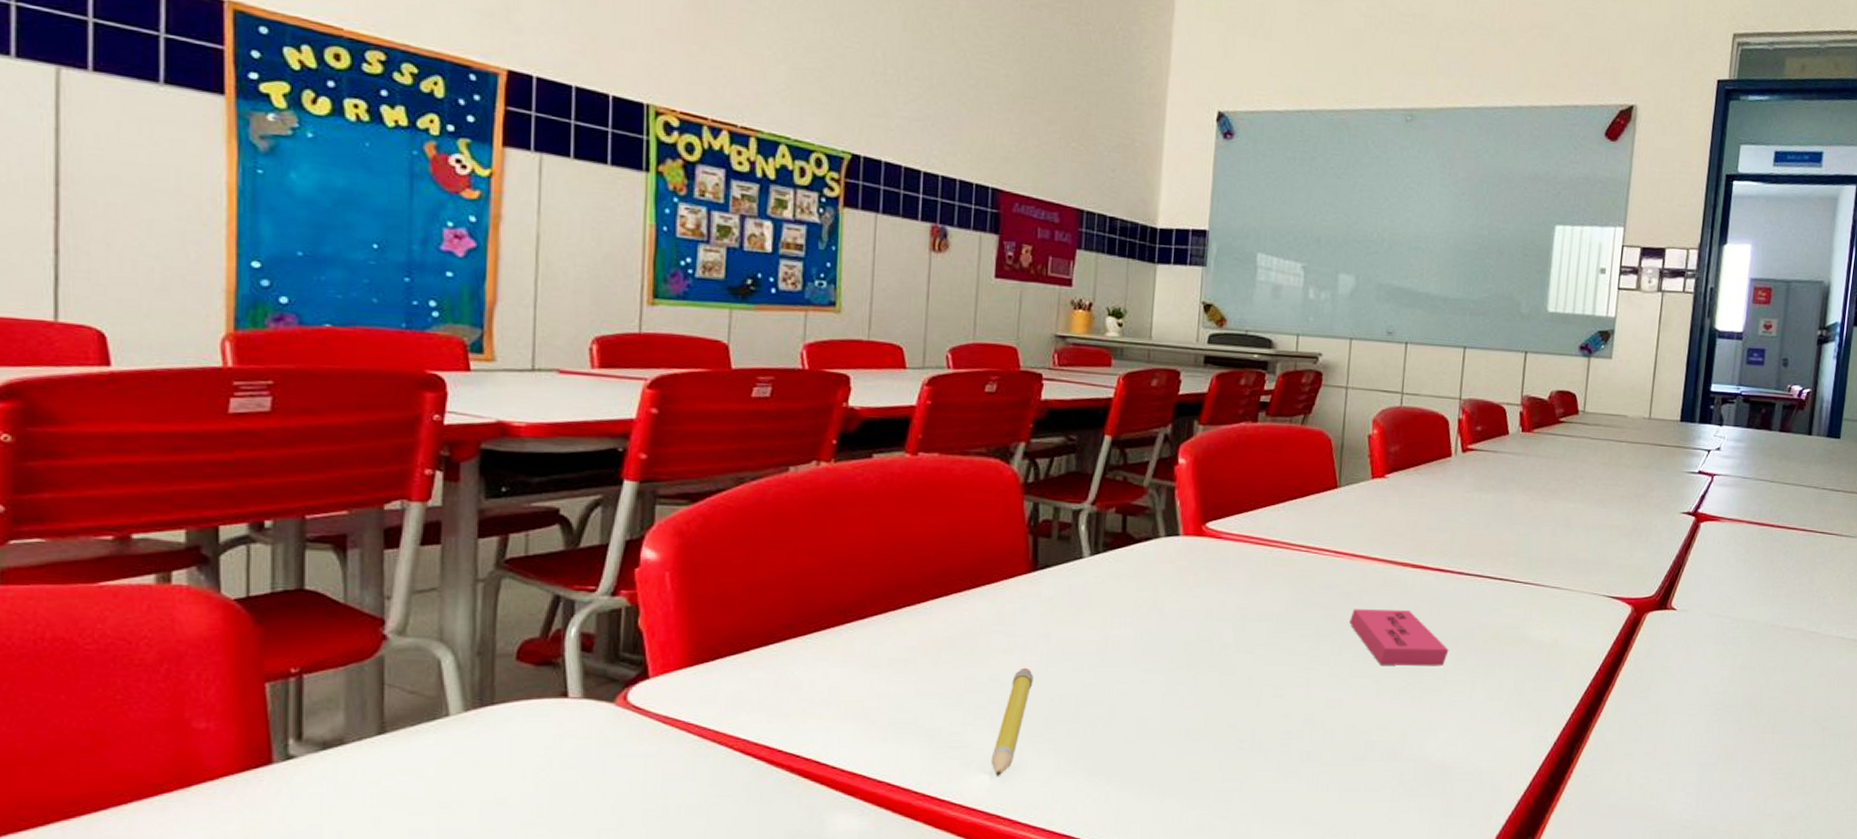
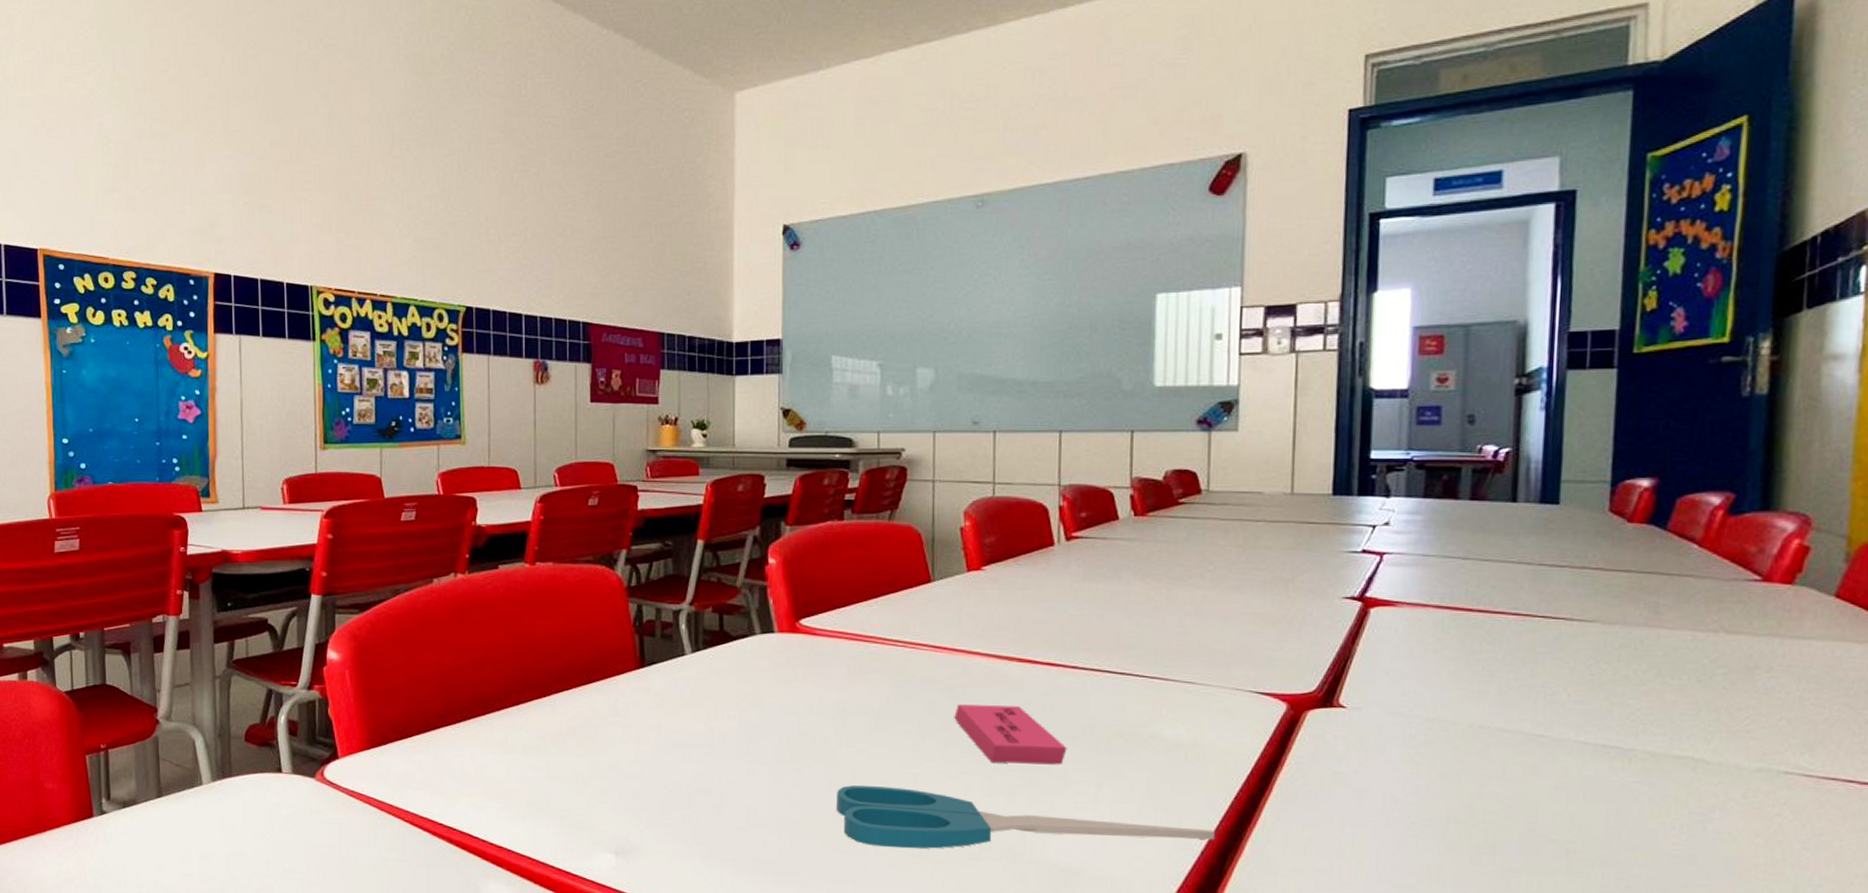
pencil: present [991,667,1033,776] -> none [615,756,648,856]
scissors: none [1230,692,1567,753] -> present [837,785,1215,849]

